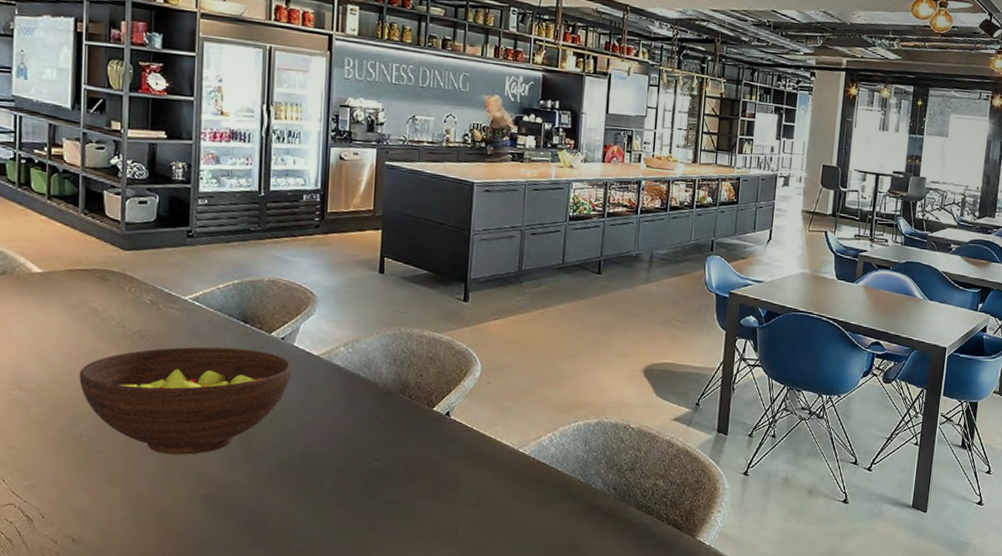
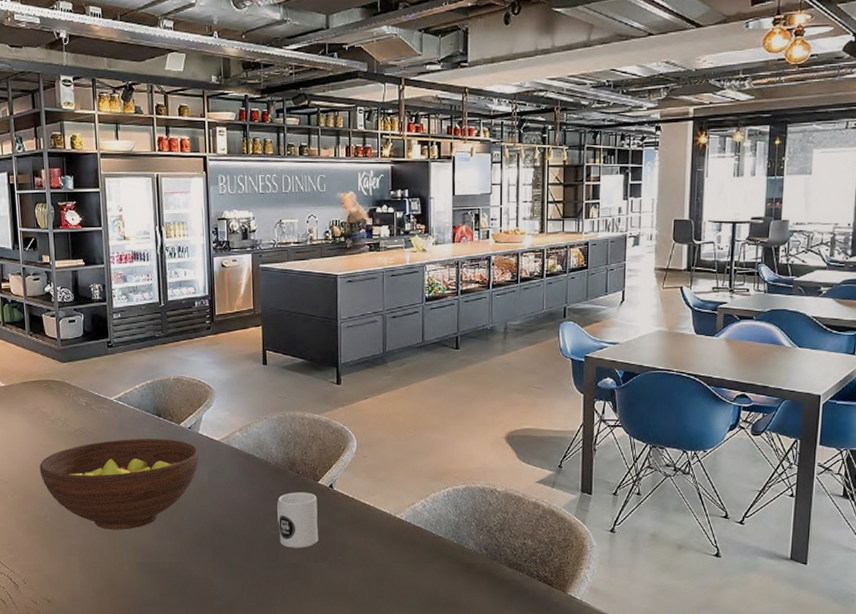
mug: none [381,419,431,483] -> present [277,492,318,548]

